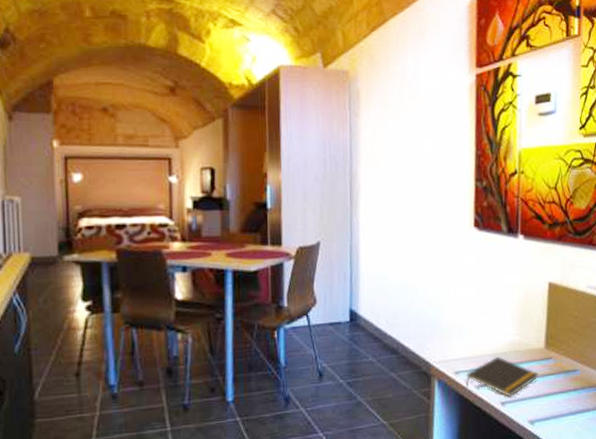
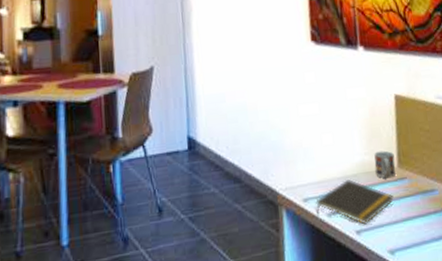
cup: none [523,332,543,358] -> present [374,150,396,179]

